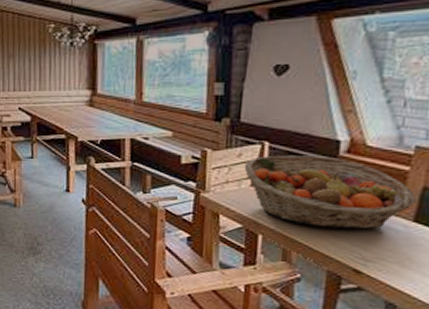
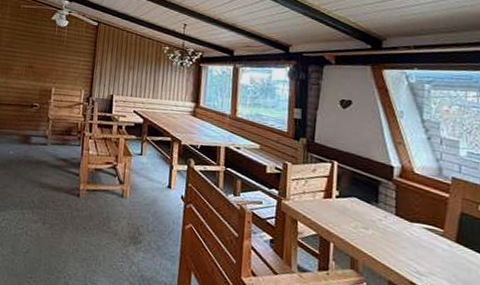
fruit basket: present [244,155,416,229] -> none [318,173,456,246]

